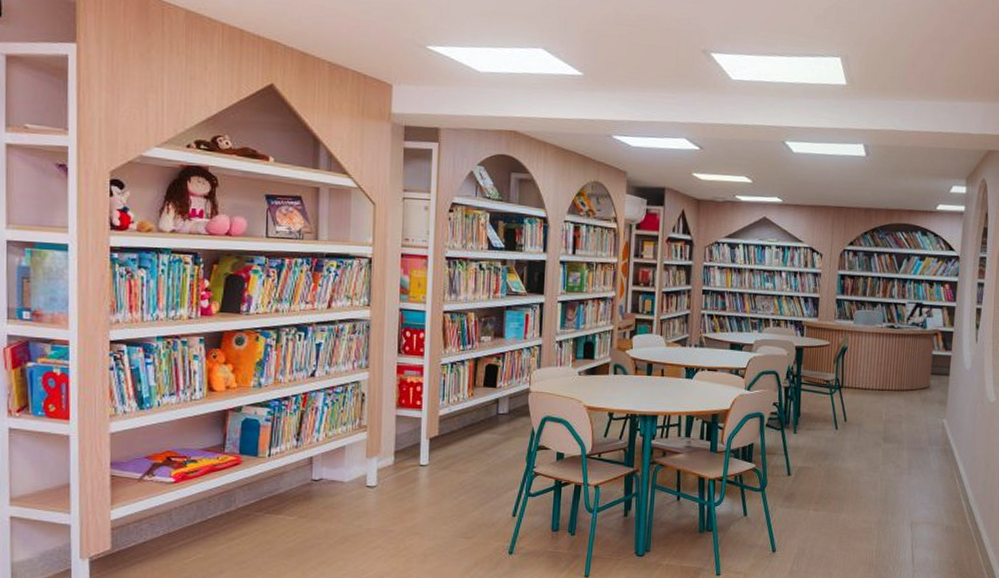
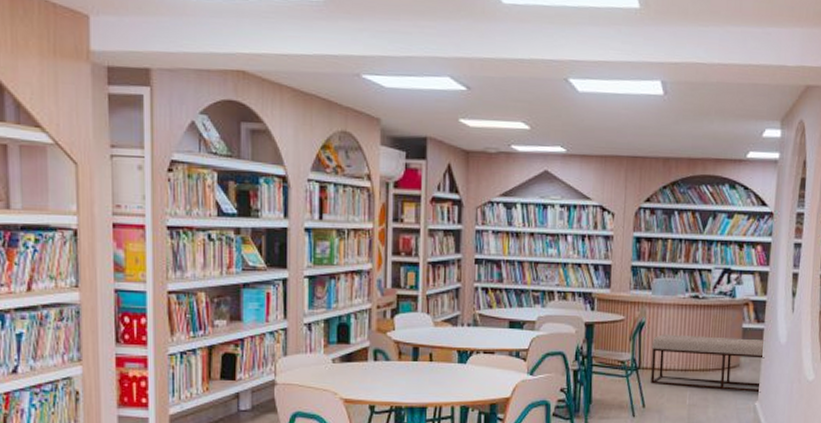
bench: none [852,358,953,412] -> present [651,334,766,393]

